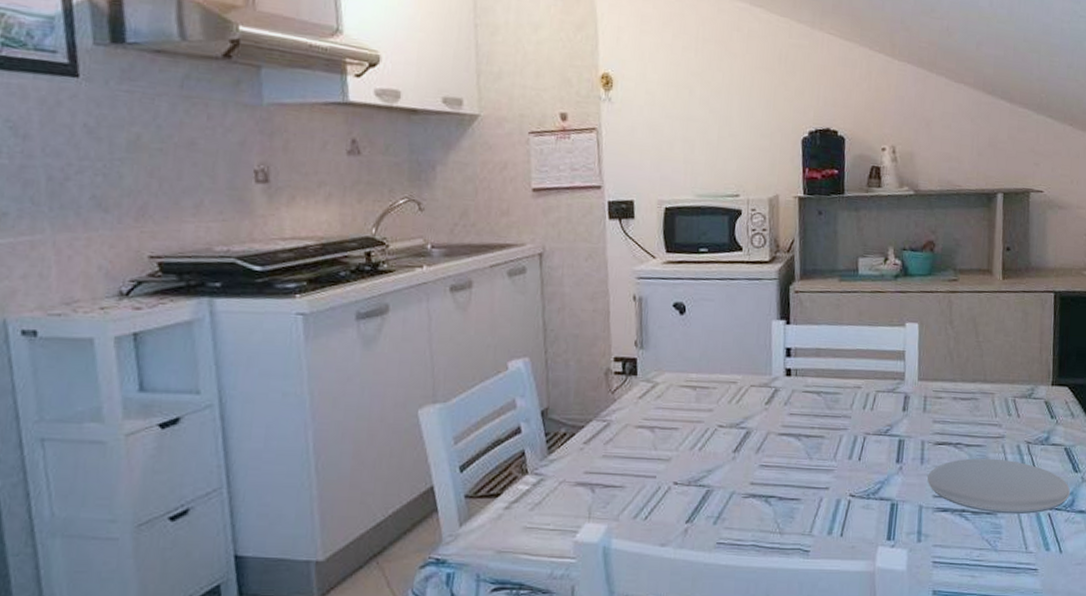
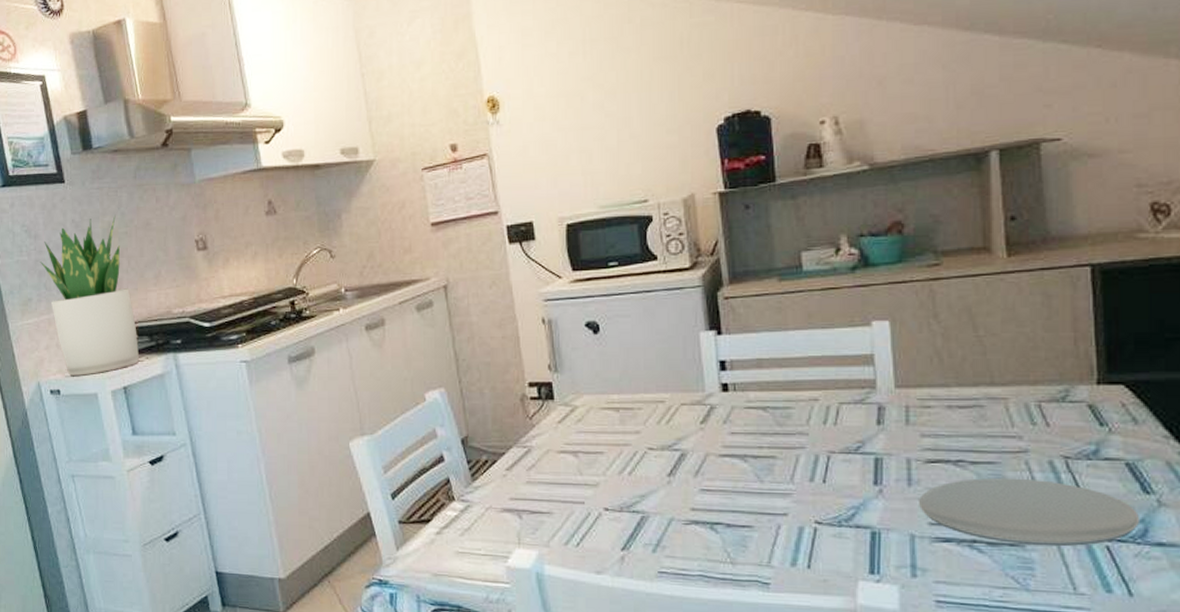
planter: none [27,126,161,316] -> present [40,215,139,376]

